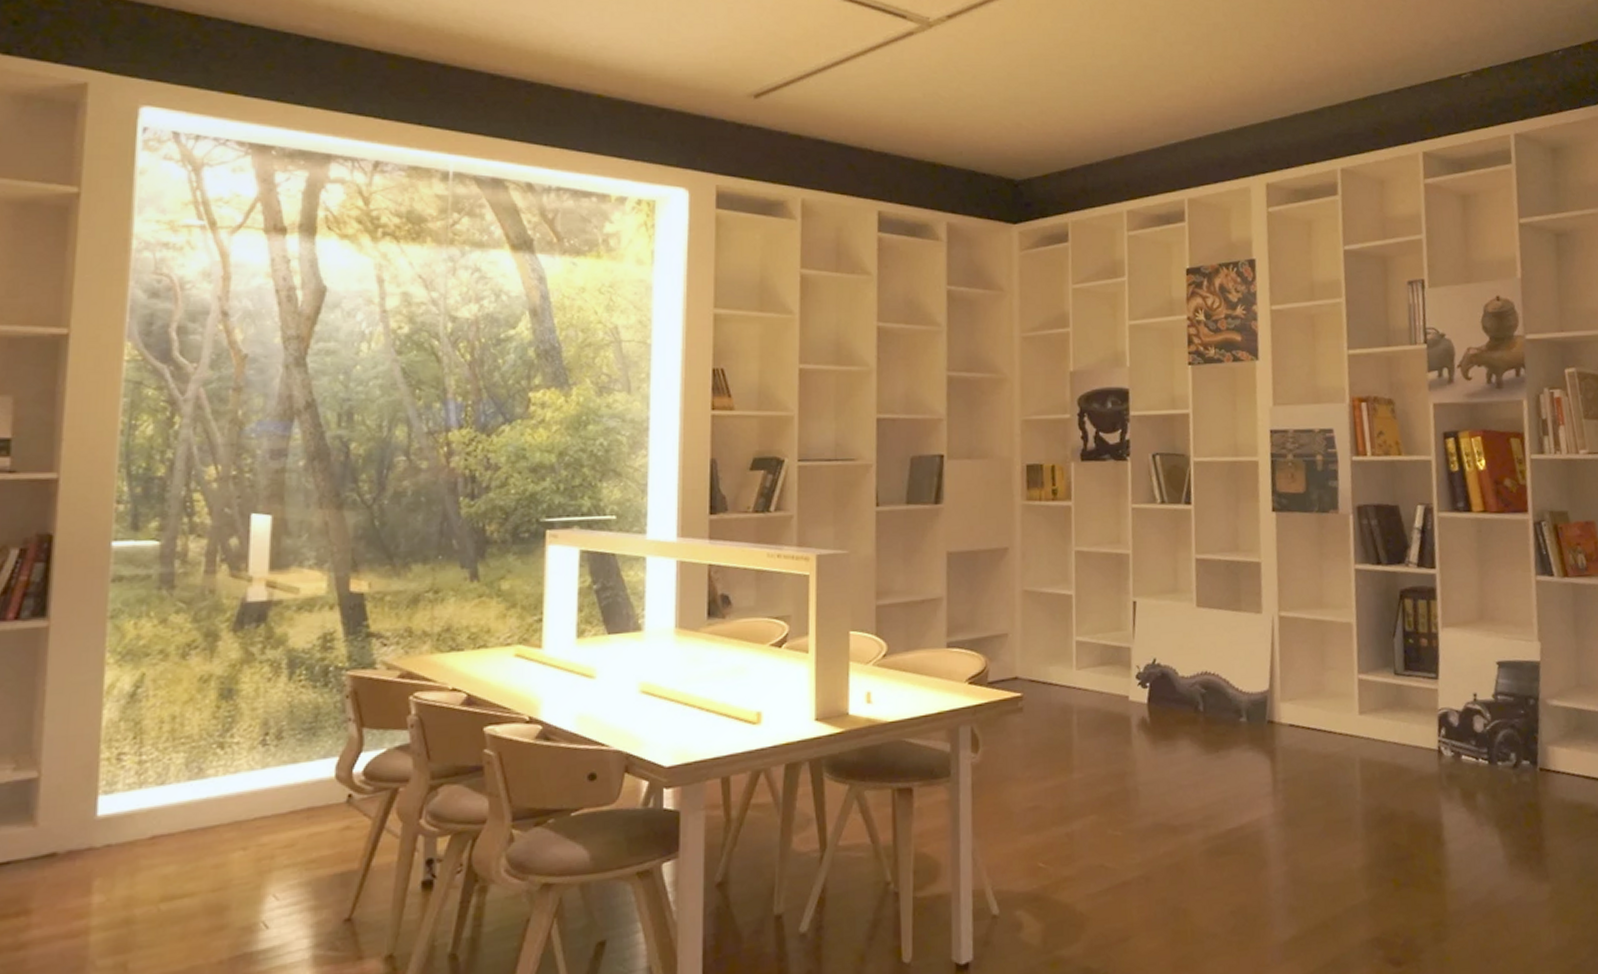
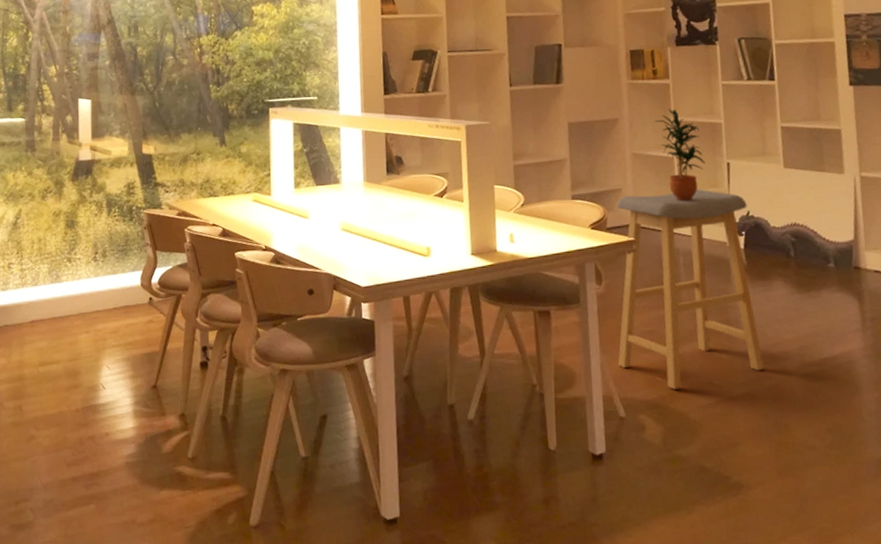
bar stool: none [993,632,1163,877] -> present [617,188,764,390]
potted plant: none [1051,535,1108,647] -> present [654,108,705,200]

